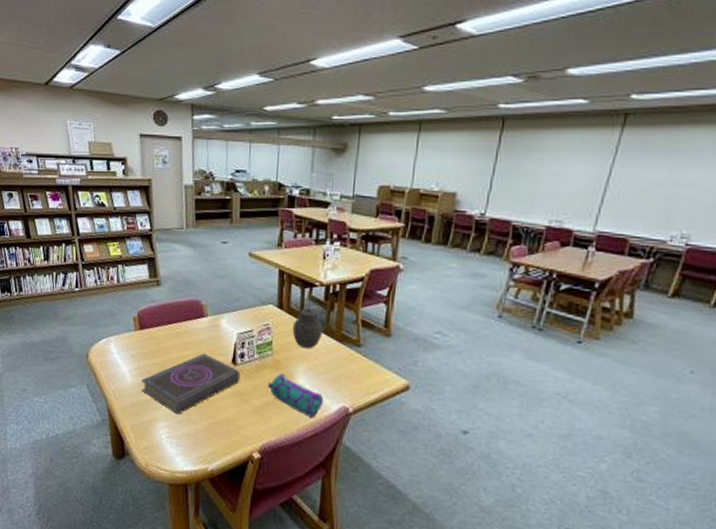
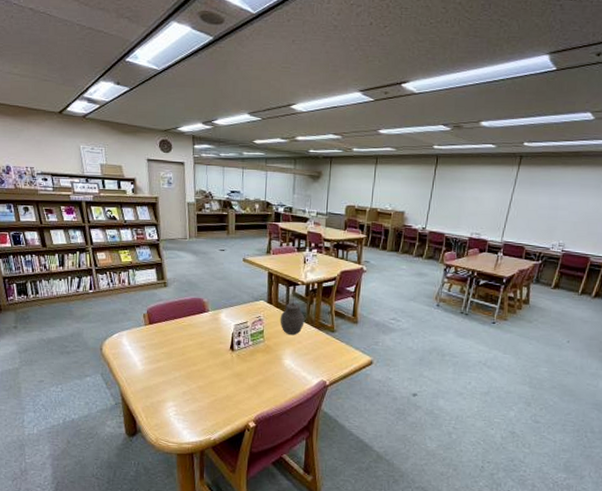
book: present [141,353,241,414] -> none [151,342,238,395]
pencil case: present [268,373,324,418] -> none [261,356,307,391]

